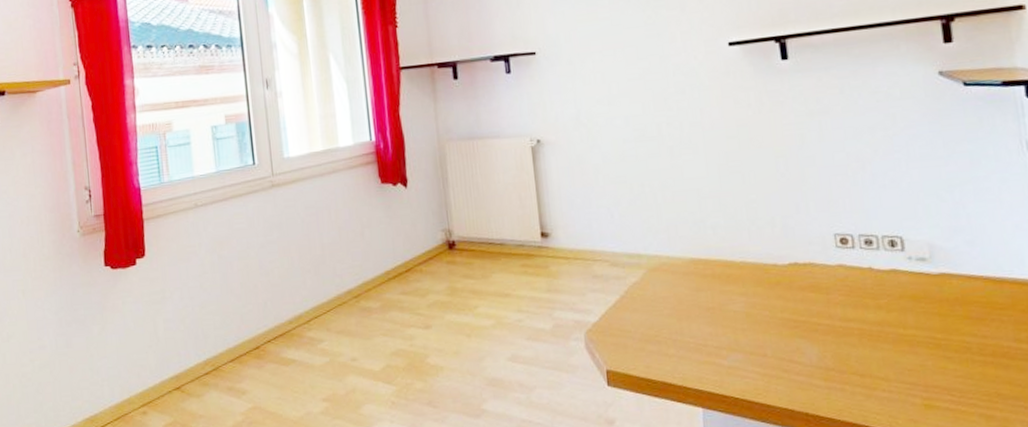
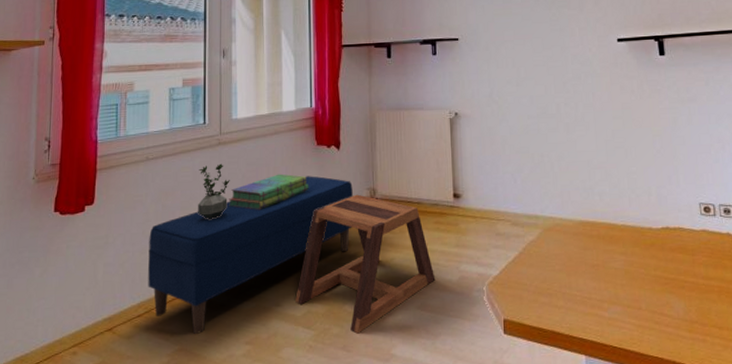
bench: none [207,218,428,391] -> present [148,176,353,334]
potted plant: none [253,208,289,269] -> present [198,163,230,219]
stack of books: none [289,217,377,258] -> present [229,174,309,210]
stool: none [372,237,526,389] -> present [295,194,436,334]

